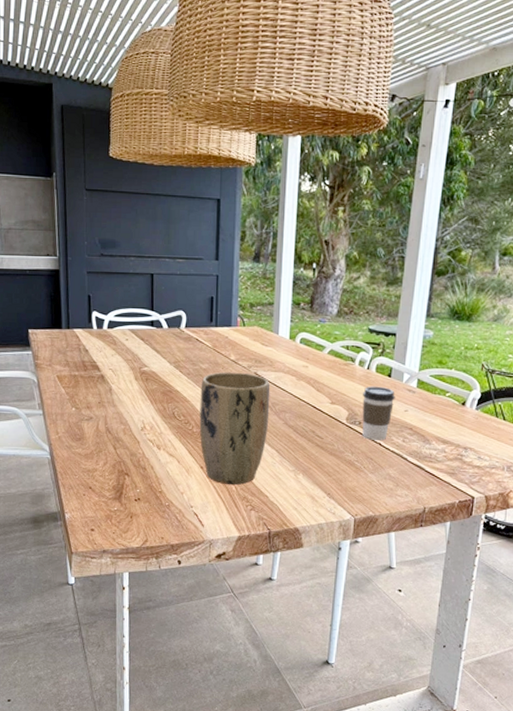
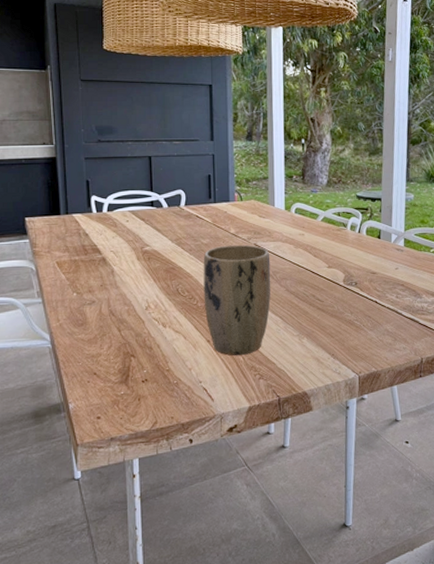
coffee cup: present [362,386,395,440] -> none [356,247,386,299]

